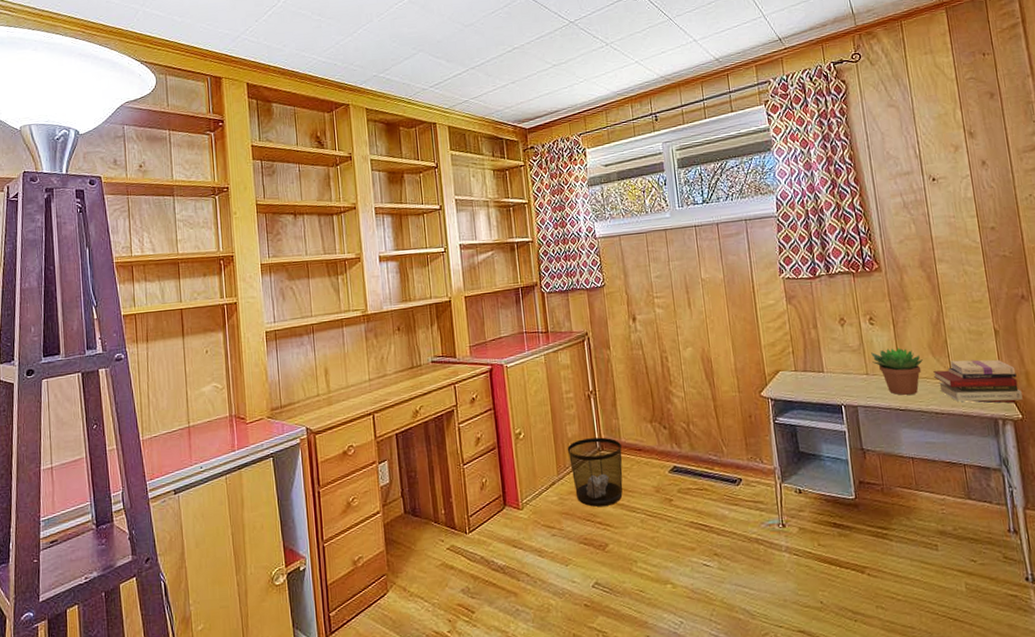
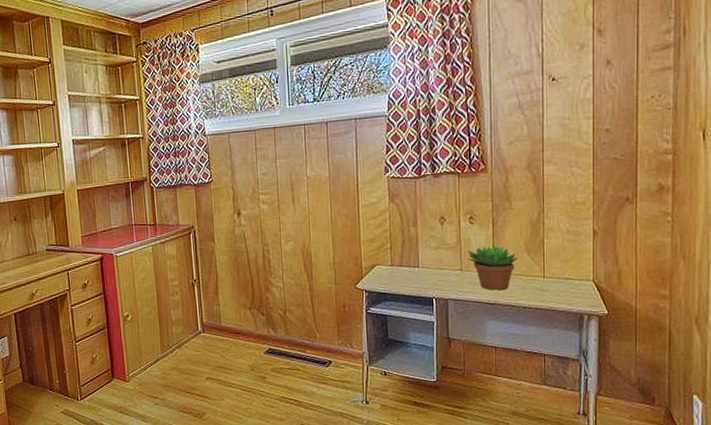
waste bin: present [567,437,623,507] -> none [171,321,222,381]
books: present [933,359,1023,404] -> none [525,258,611,300]

